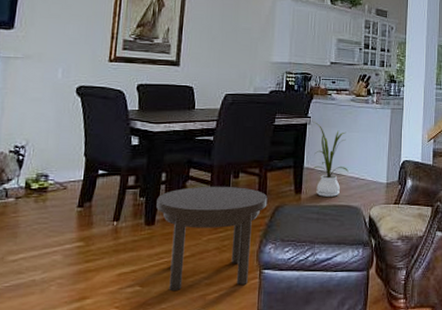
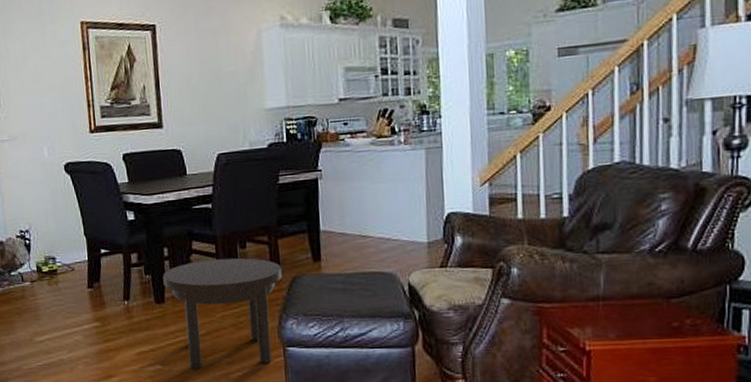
house plant: present [312,122,349,197] -> none [325,175,376,263]

